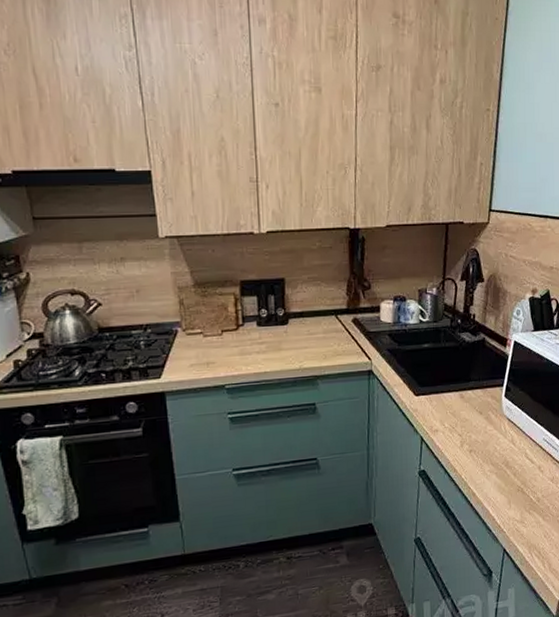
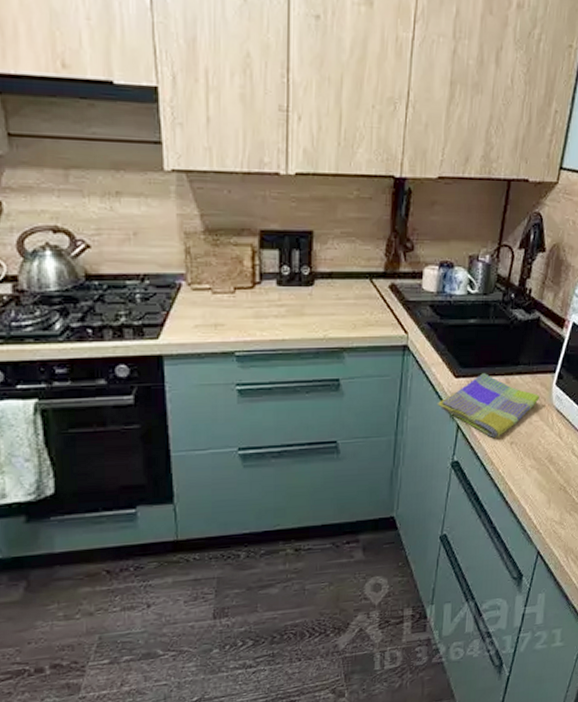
dish towel: none [401,390,491,447] -> present [436,373,540,438]

